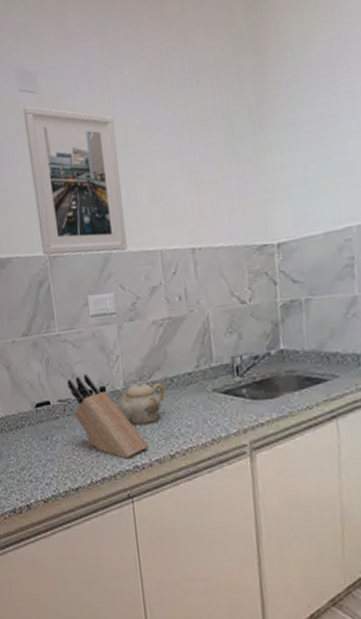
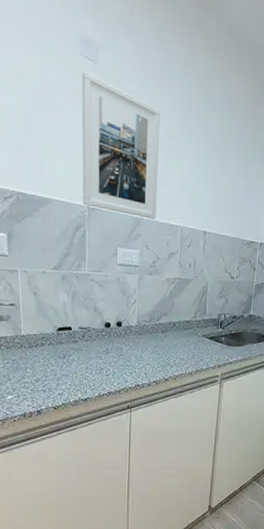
knife block: present [67,373,148,459] -> none [89,309,149,379]
teapot: present [117,381,165,424] -> none [129,322,168,354]

